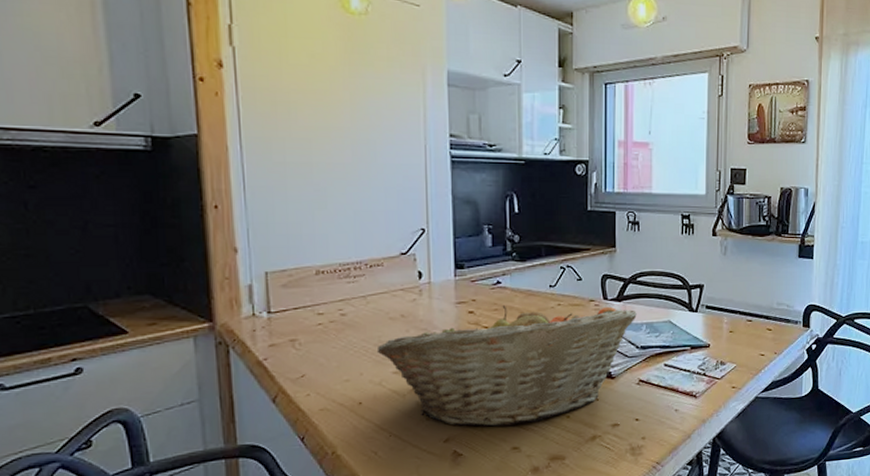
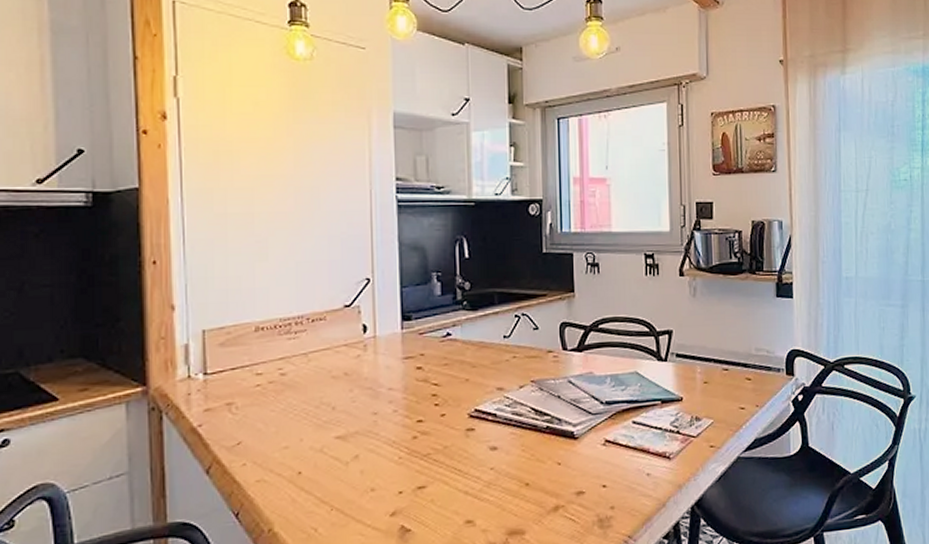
fruit basket: present [376,304,637,427] -> none [318,357,600,497]

